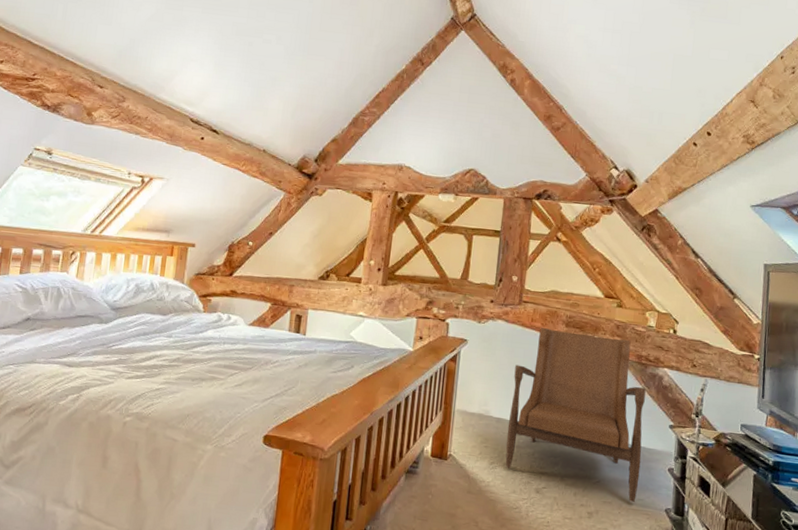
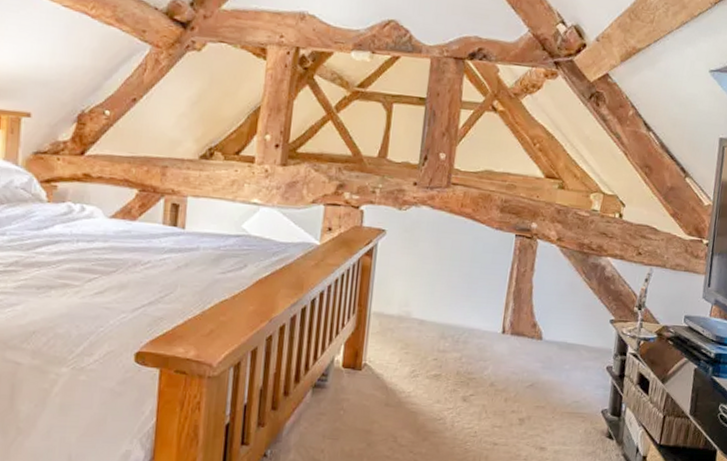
armchair: present [505,328,646,502] -> none [428,214,587,405]

